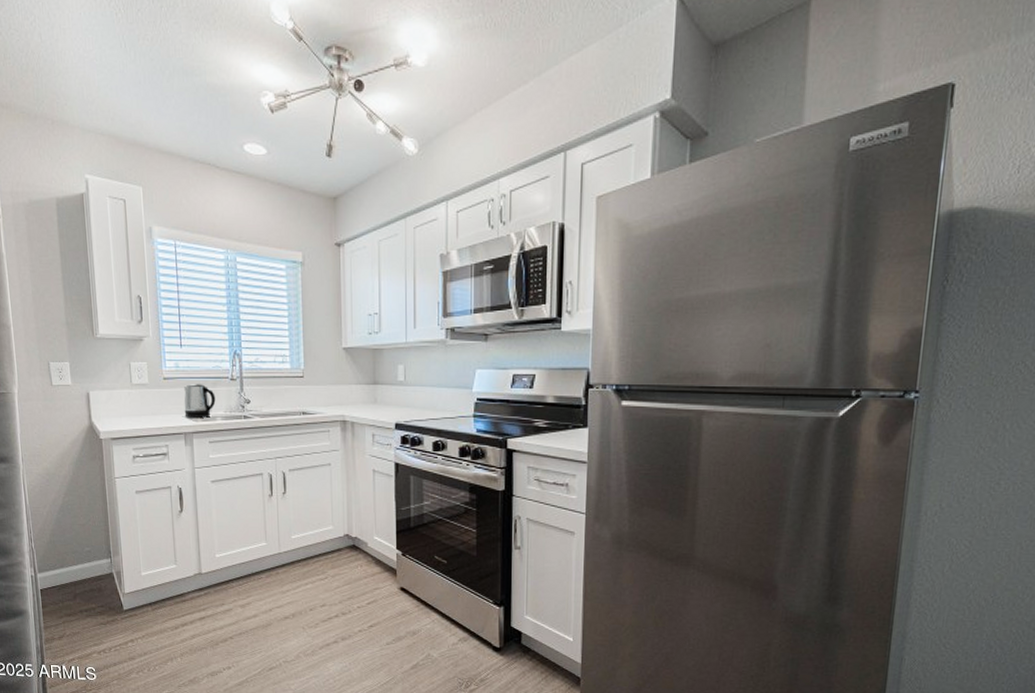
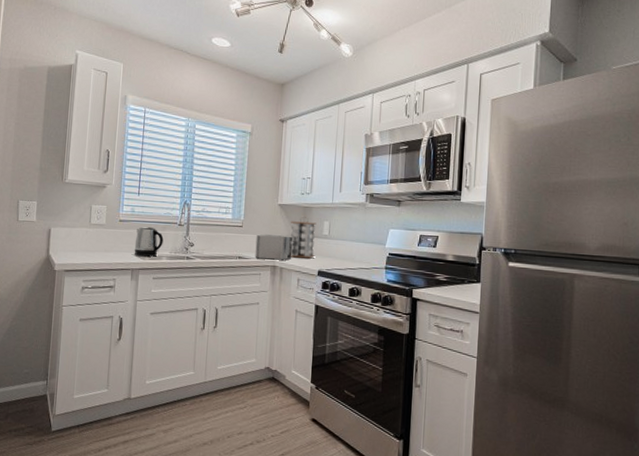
toaster: none [320,385,365,415] -> present [255,234,294,262]
spice rack: none [359,360,390,410] -> present [291,216,317,259]

